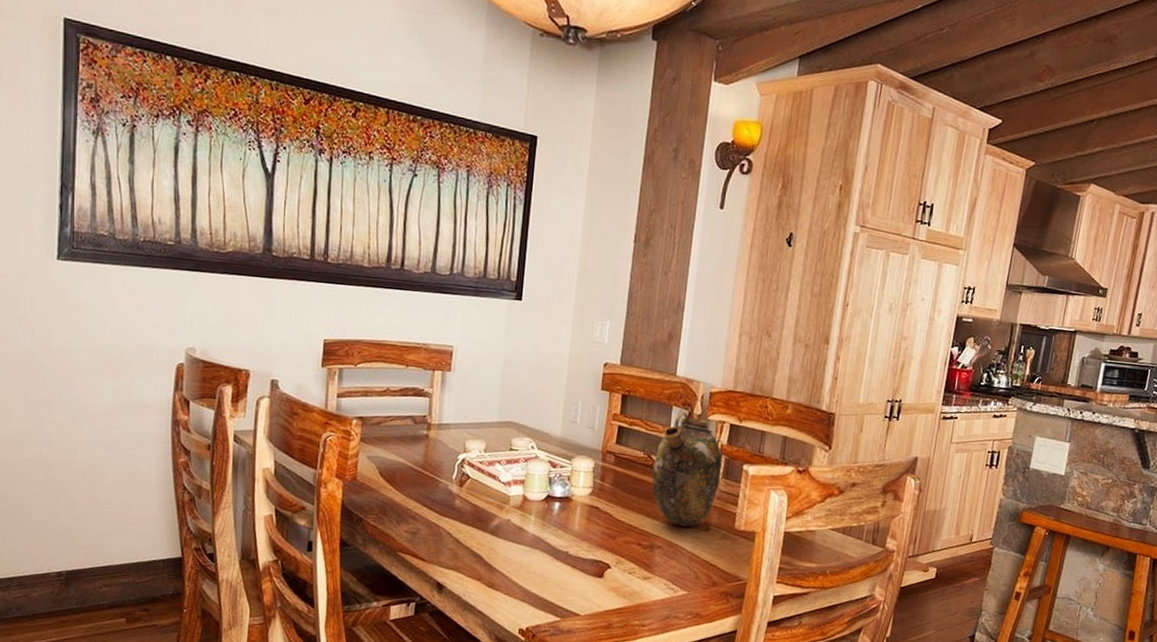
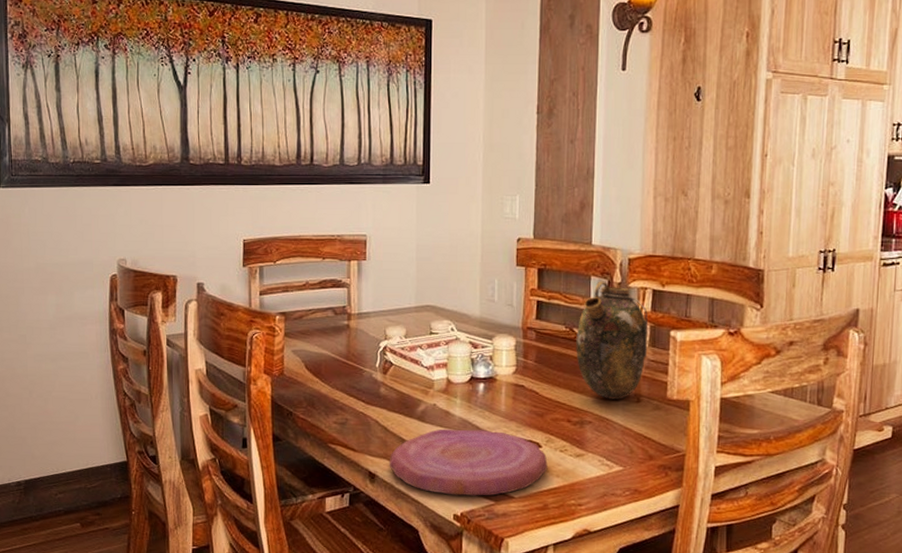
plate: none [458,544,616,612] -> present [389,429,548,496]

